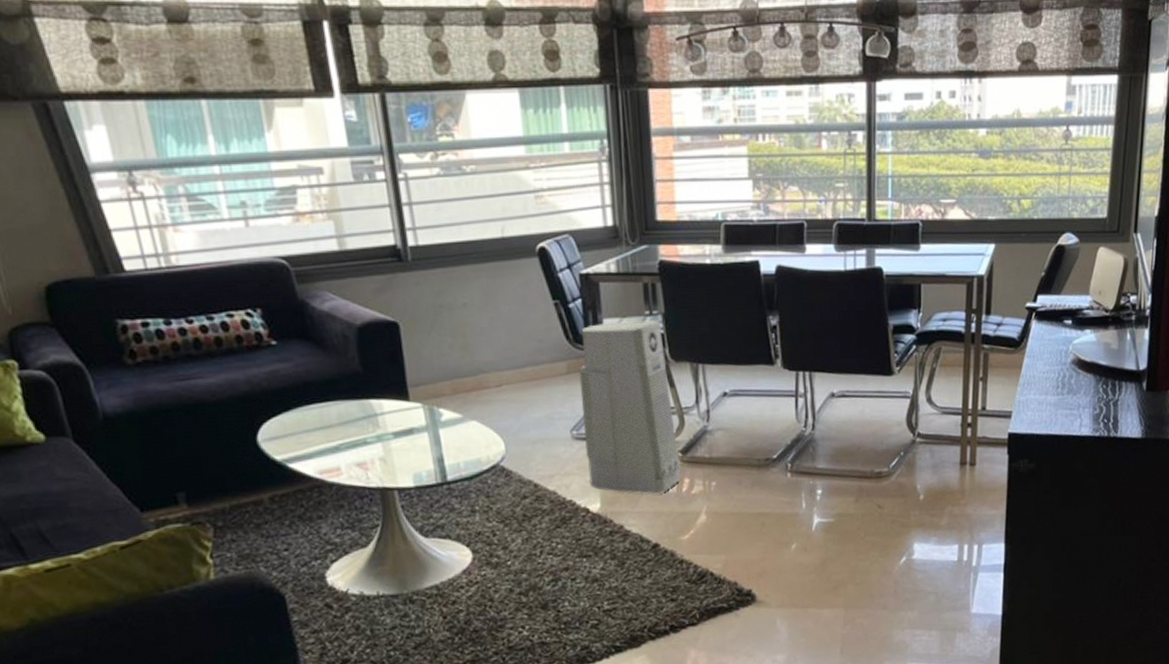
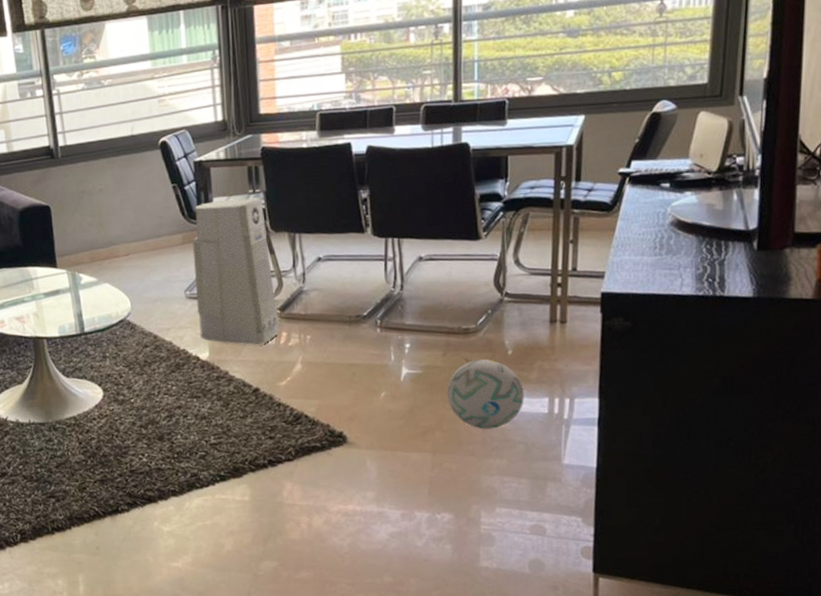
ball: none [859,504,935,581] -> present [447,359,524,429]

